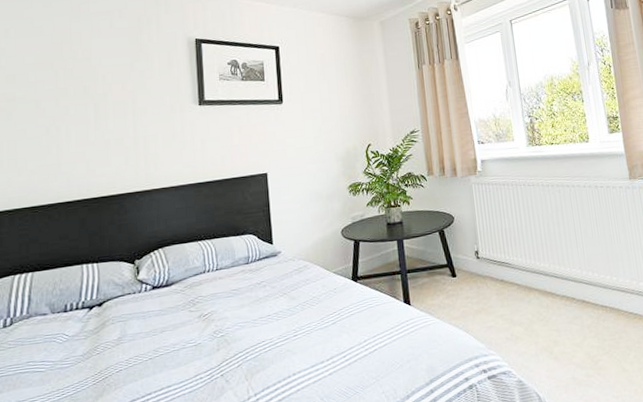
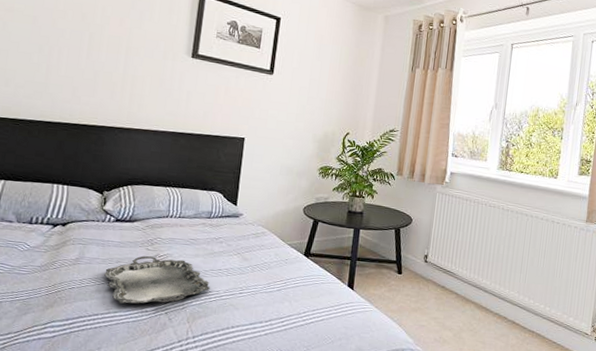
serving tray: none [150,314,263,376] -> present [104,256,211,304]

